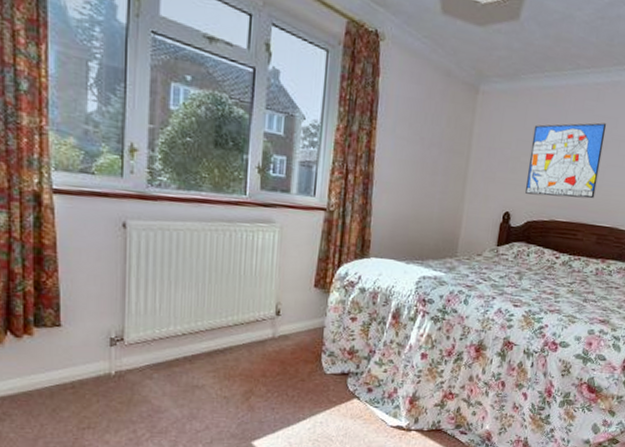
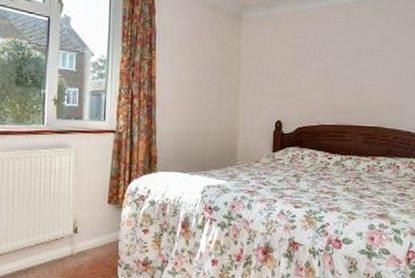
wall art: present [525,122,607,199] -> none [293,36,359,104]

